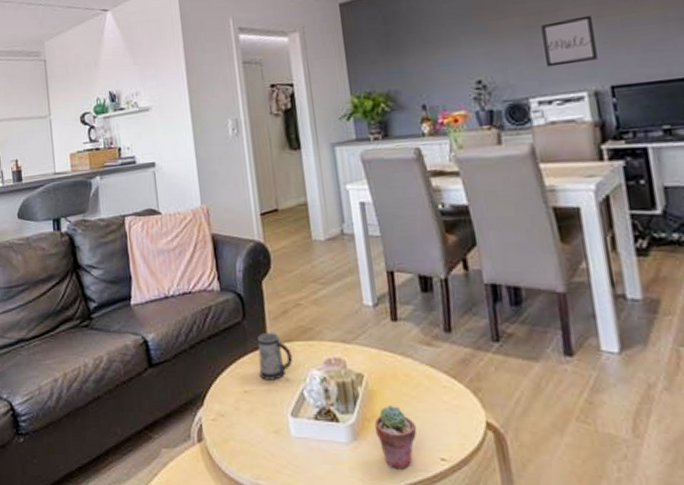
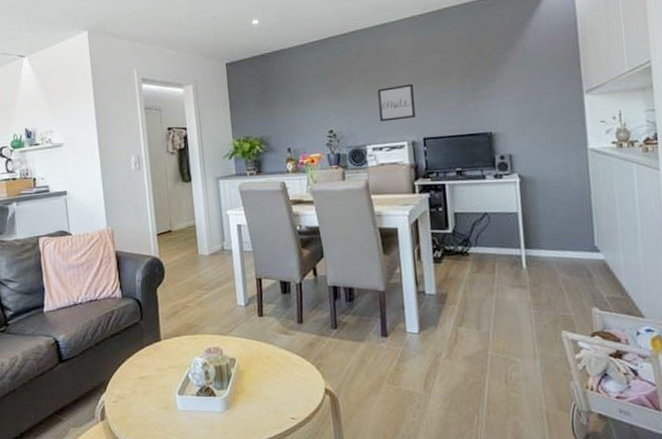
mug: present [257,333,293,380] -> none [152,330,181,368]
potted succulent: present [374,404,417,469] -> none [243,380,275,429]

